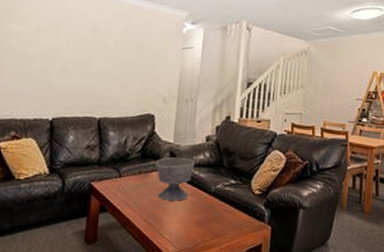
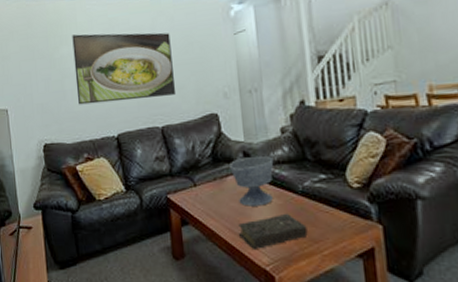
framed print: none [16,13,124,91] -> present [72,32,176,105]
book: none [151,209,212,240] -> present [238,213,308,251]

